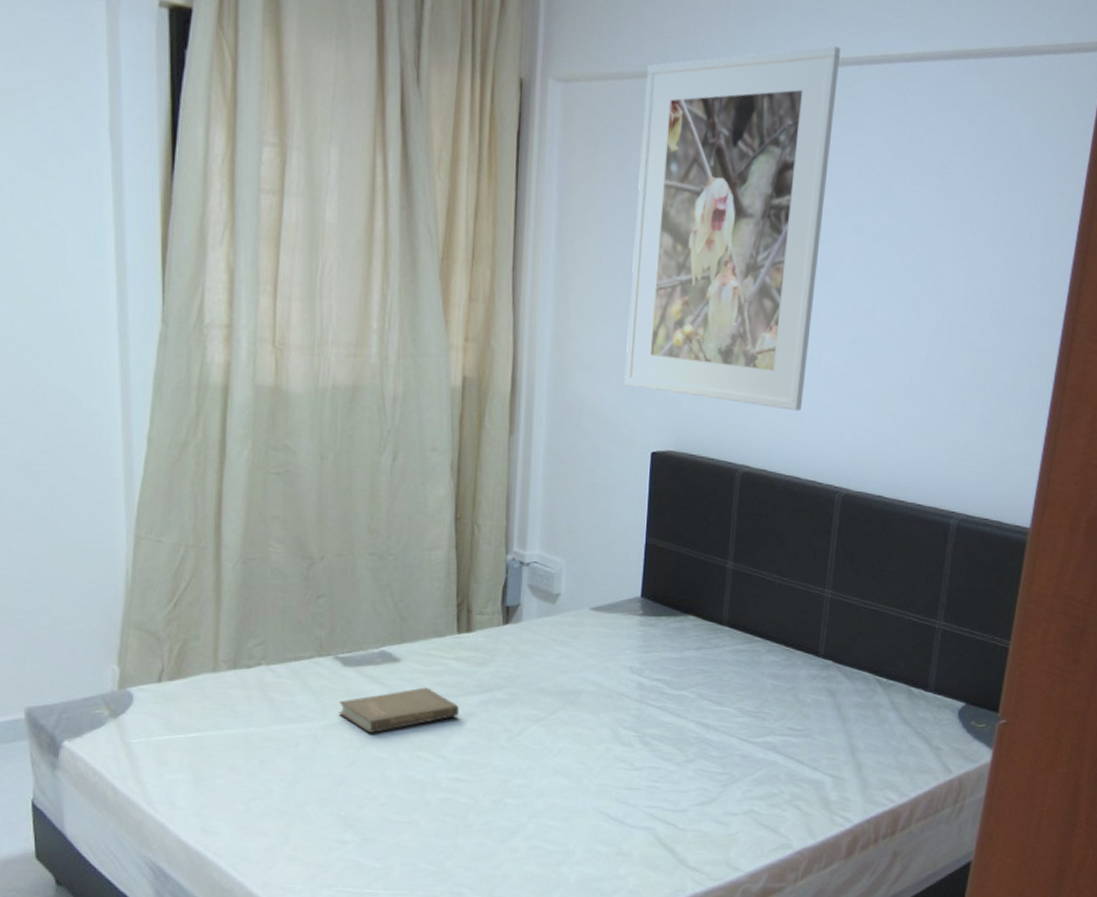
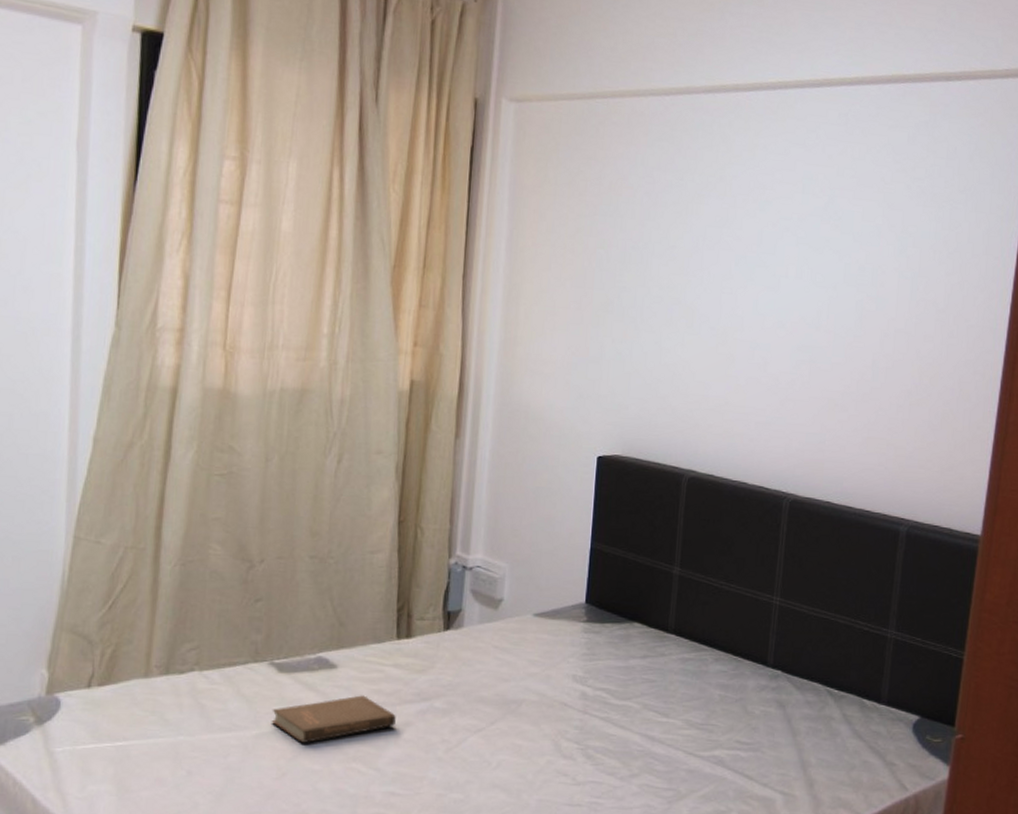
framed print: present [625,45,840,411] -> none [572,70,783,417]

